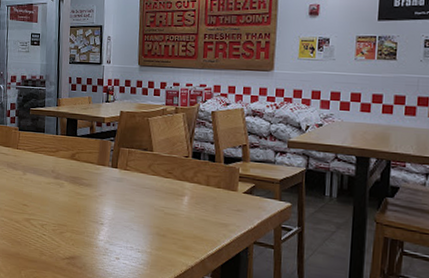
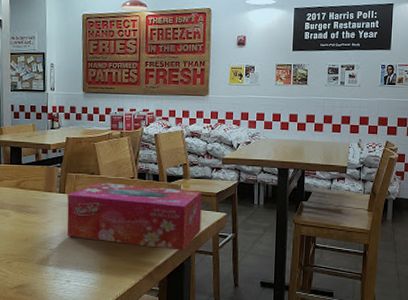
tissue box: none [118,159,263,240] -> present [67,182,202,250]

